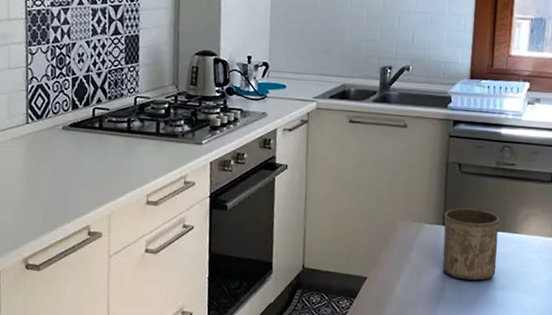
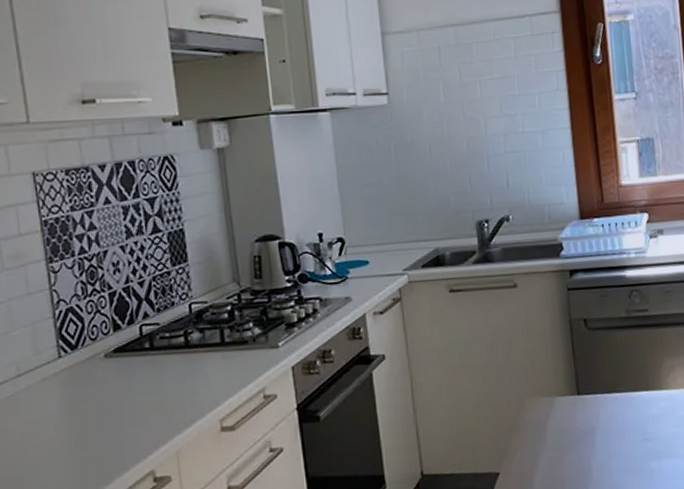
cup: present [442,208,499,281] -> none [576,369,647,456]

